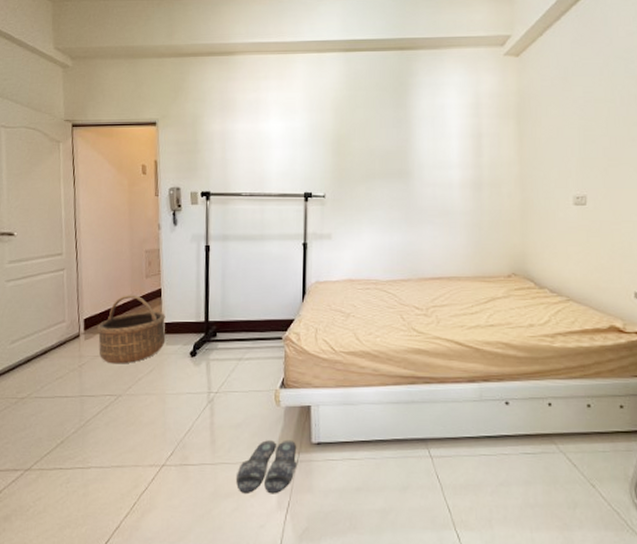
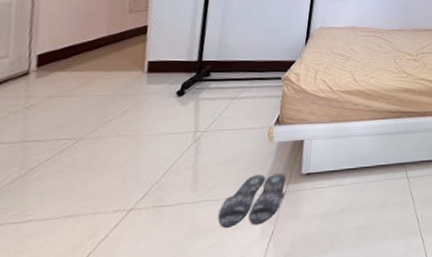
basket: present [97,295,166,364] -> none [56,30,150,105]

